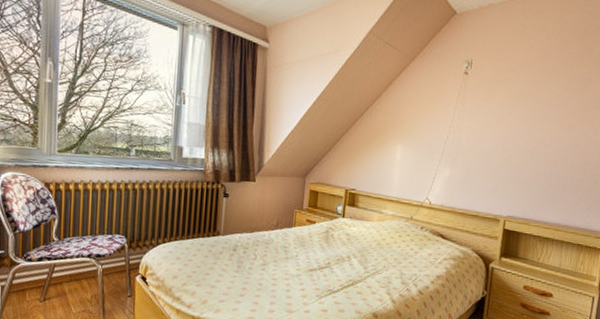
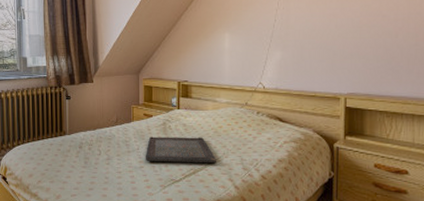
serving tray: none [303,244,377,276] -> present [145,136,217,164]

